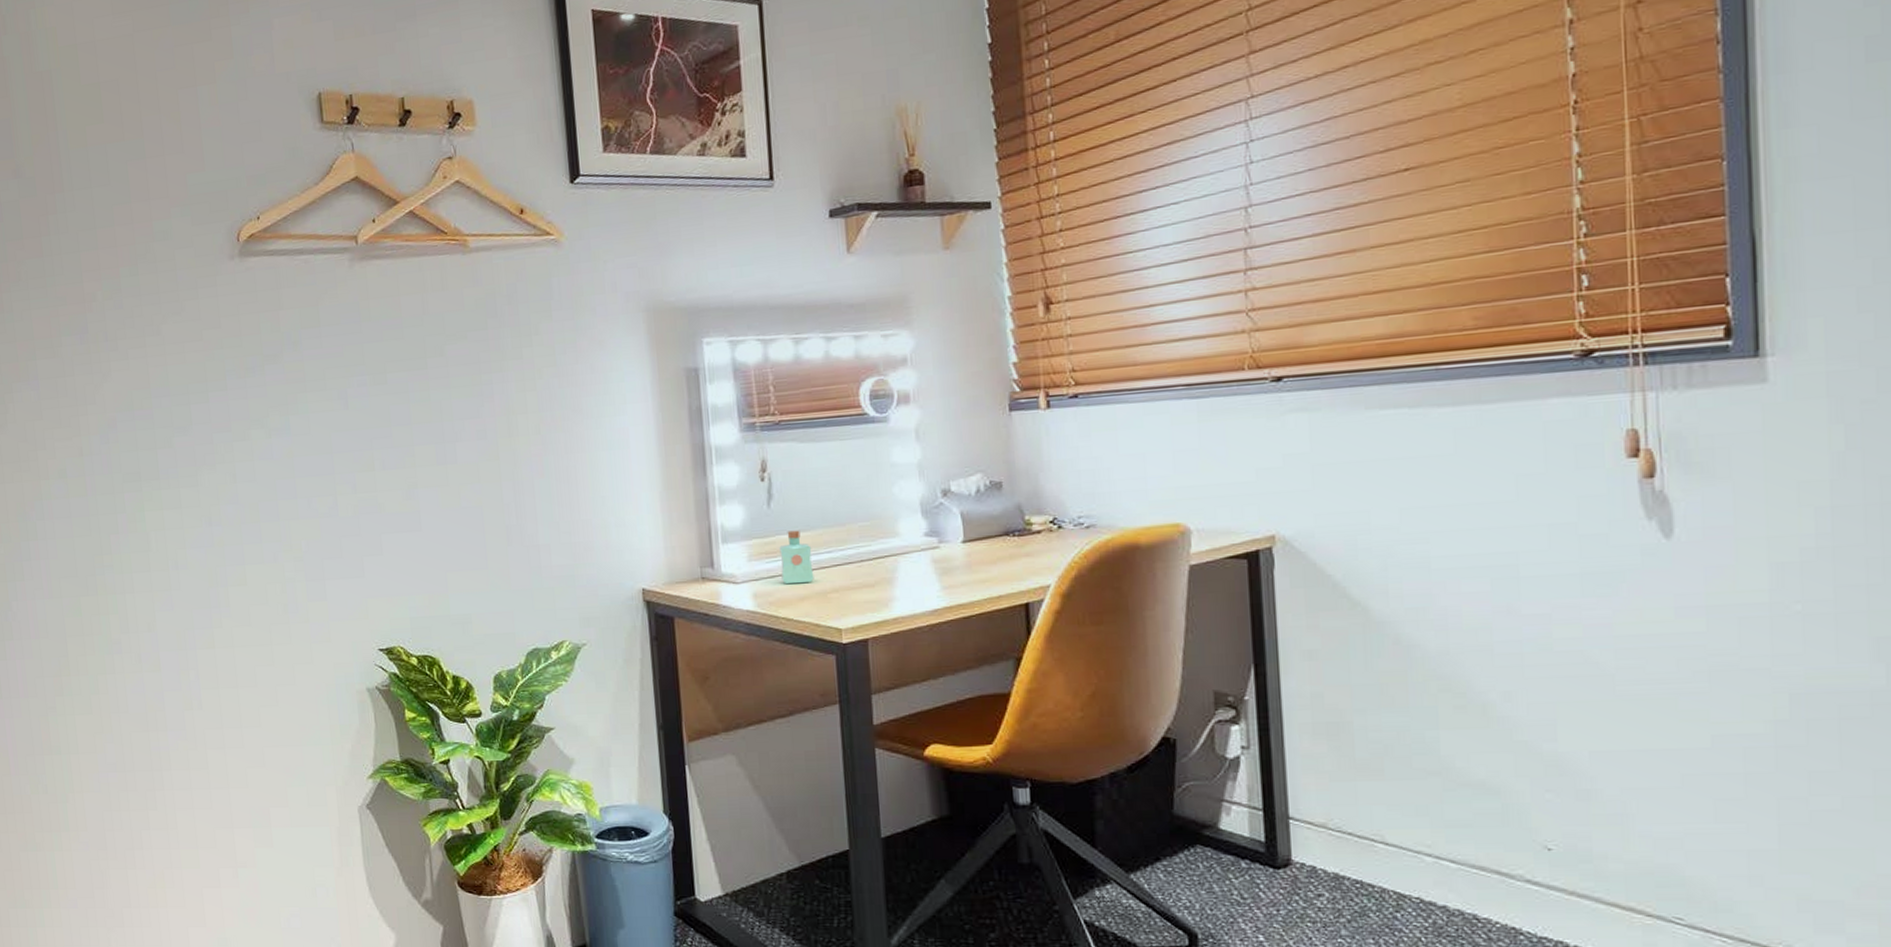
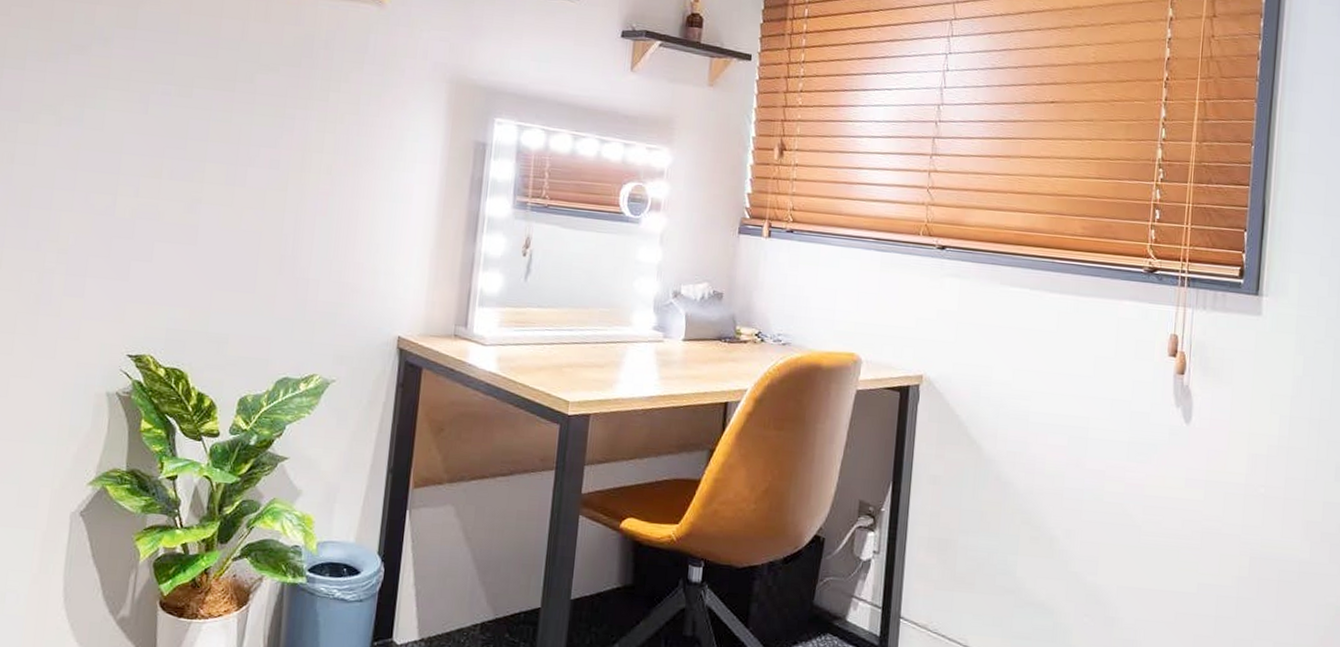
perfume: present [779,530,814,585] -> none [525,305,556,355]

